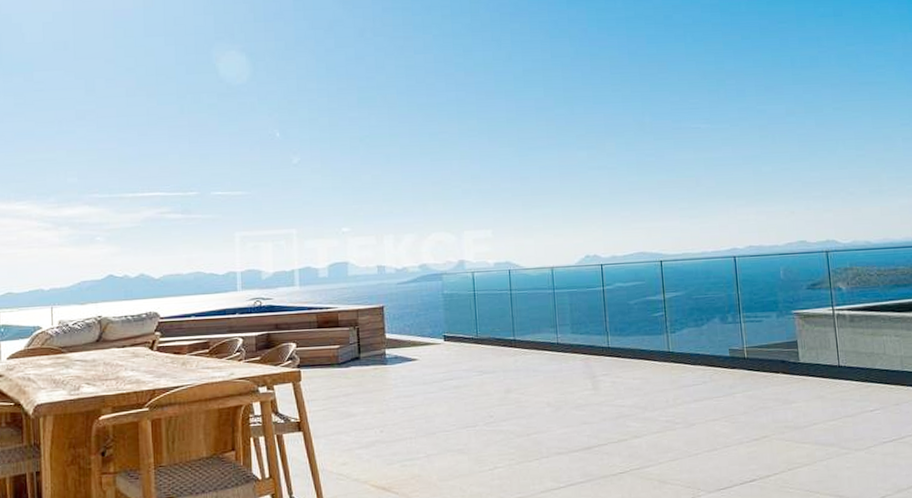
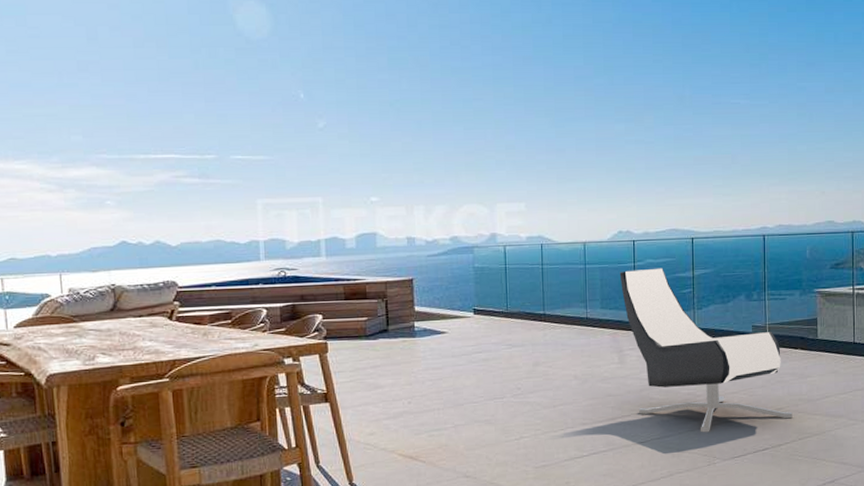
lounge chair: none [588,291,780,463] -> present [619,268,793,433]

